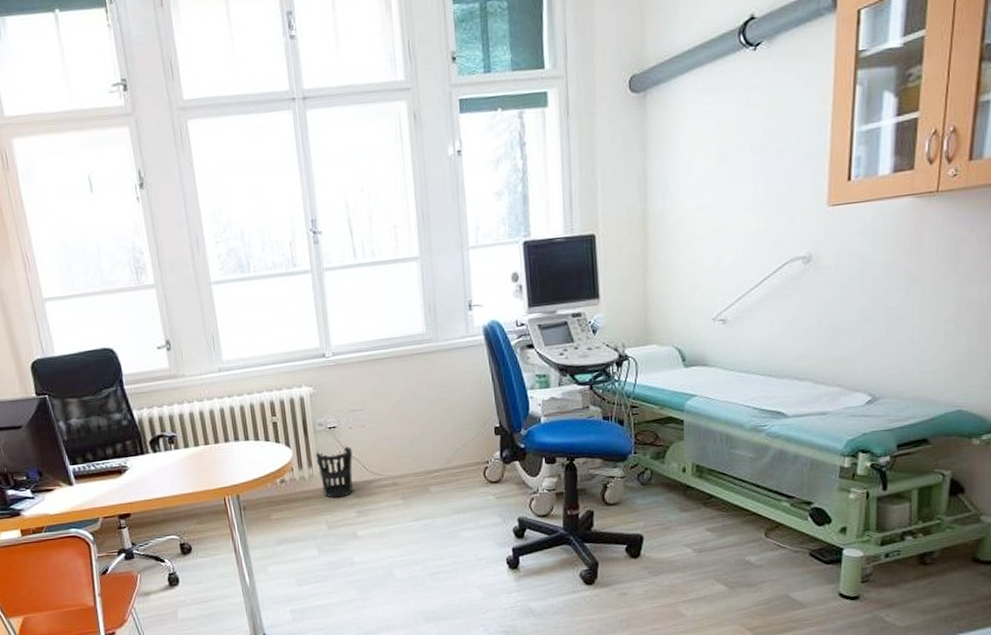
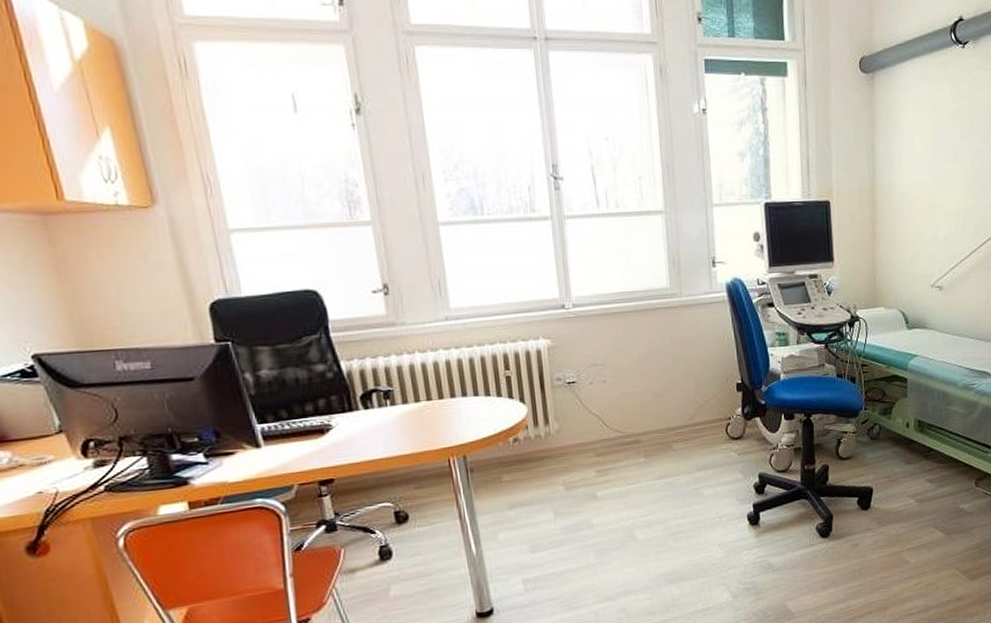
wastebasket: present [314,446,353,498] -> none [551,402,593,458]

